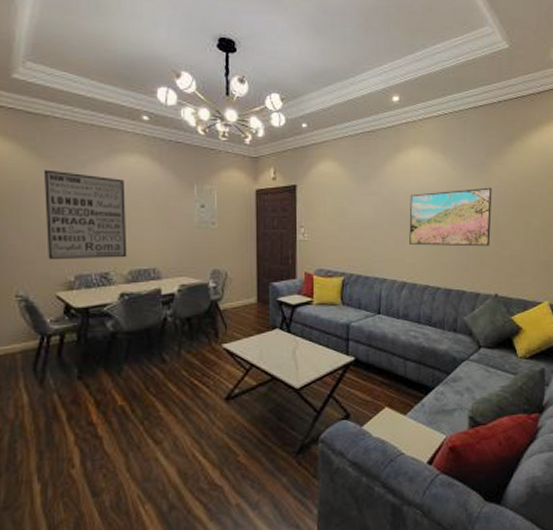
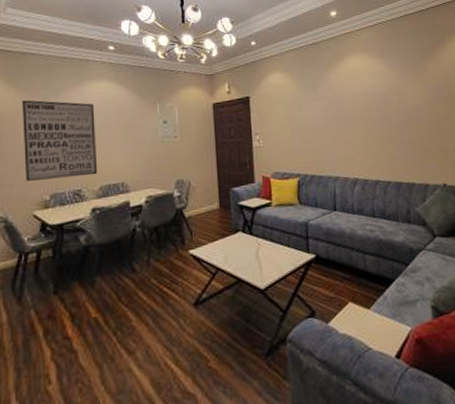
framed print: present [409,187,492,247] -> none [354,85,433,143]

